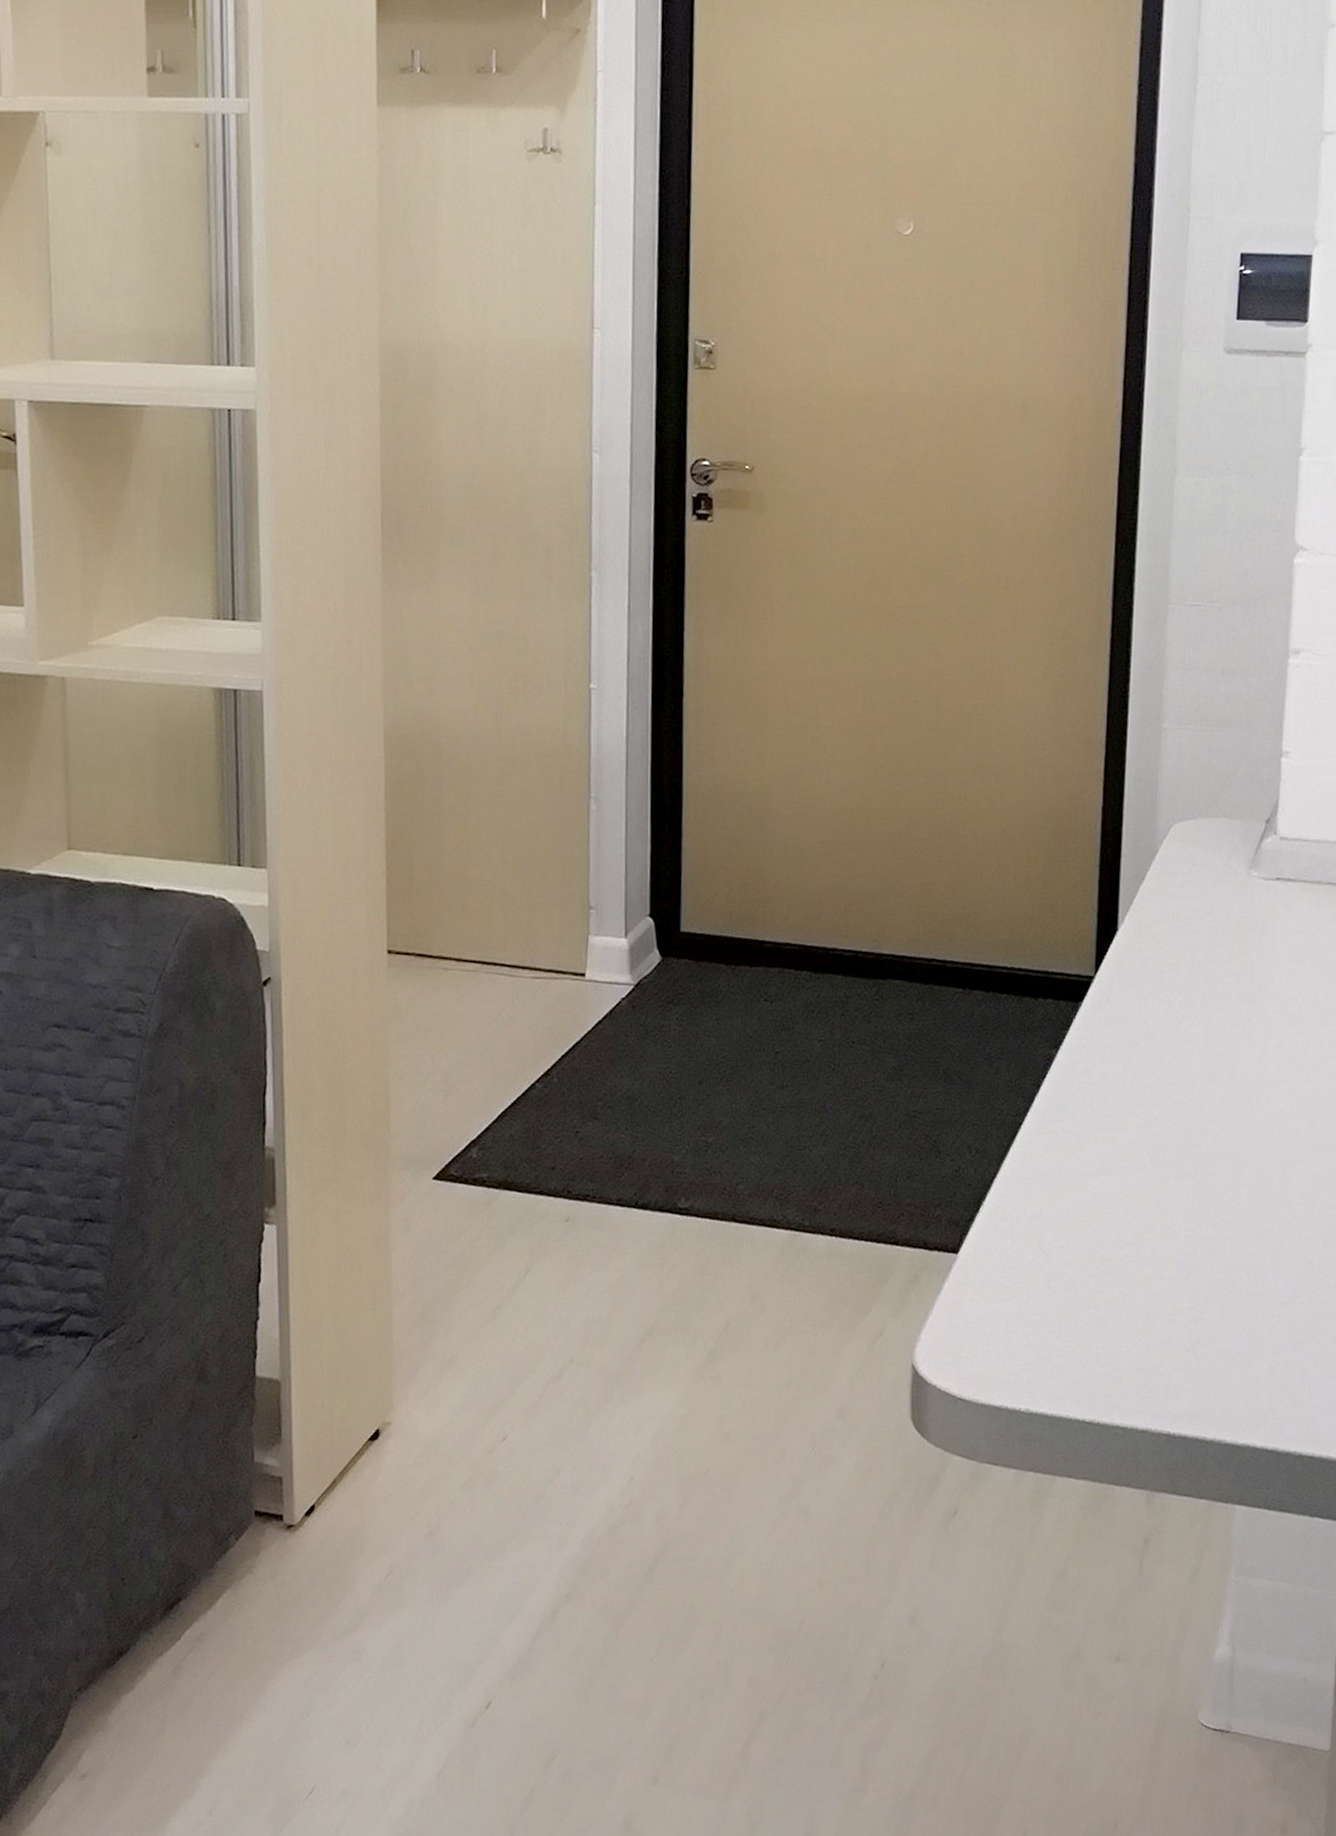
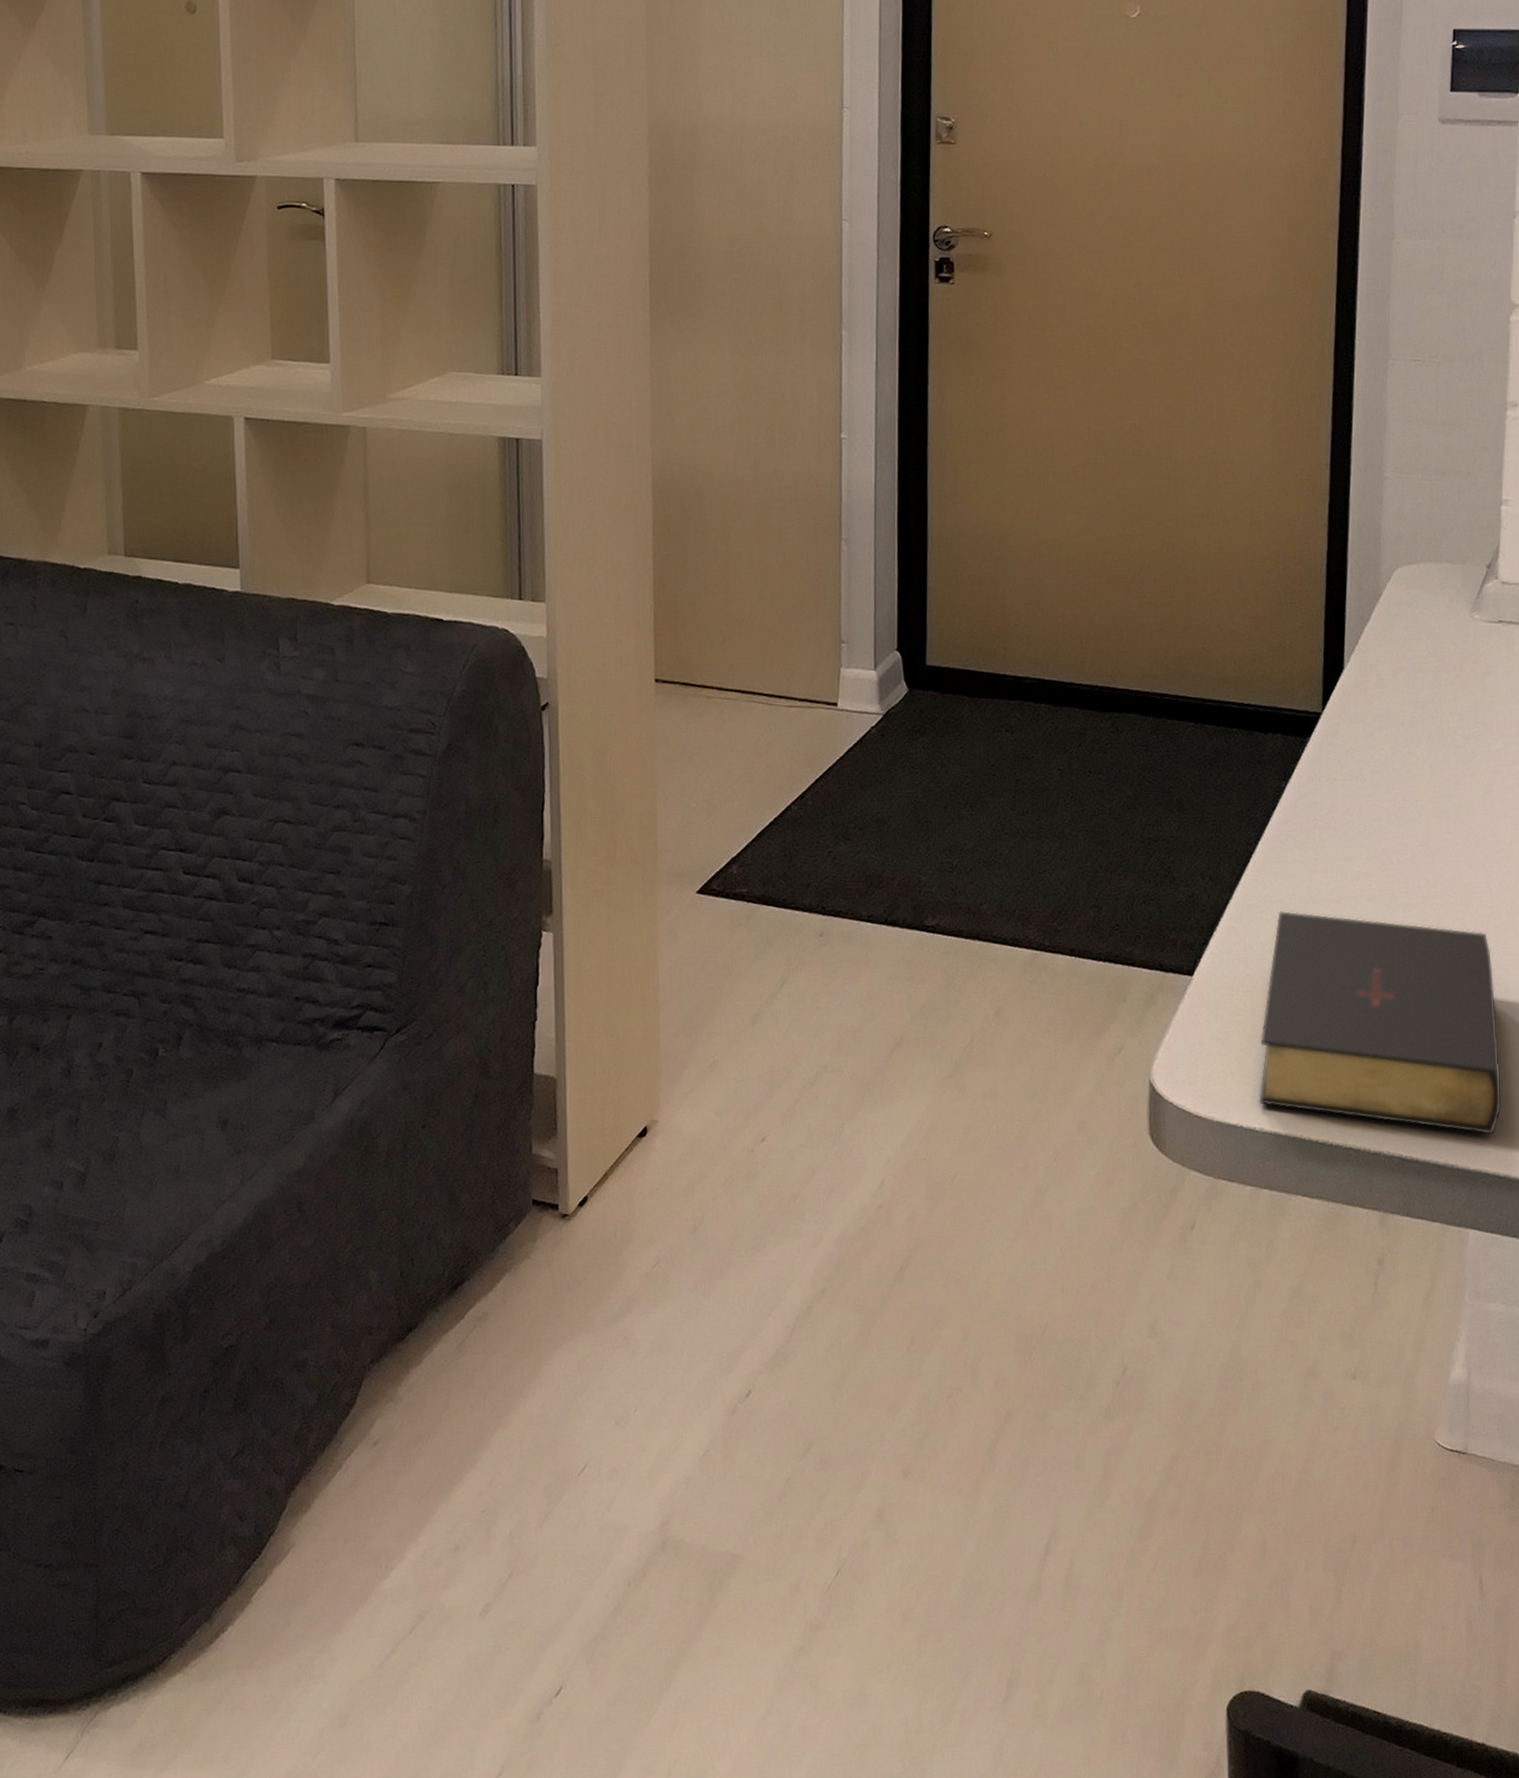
bible: none [1024,1183,1271,1409] -> present [1259,910,1502,1135]

